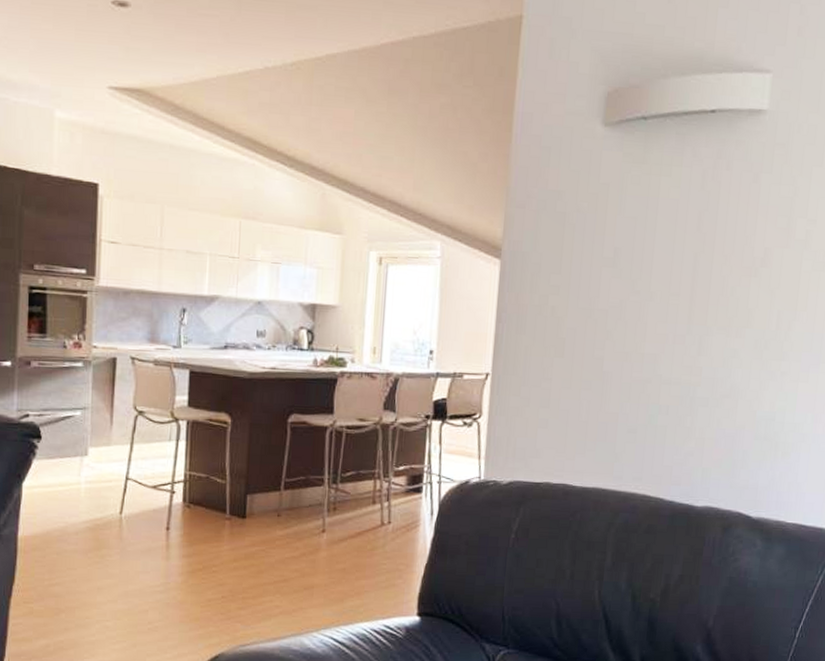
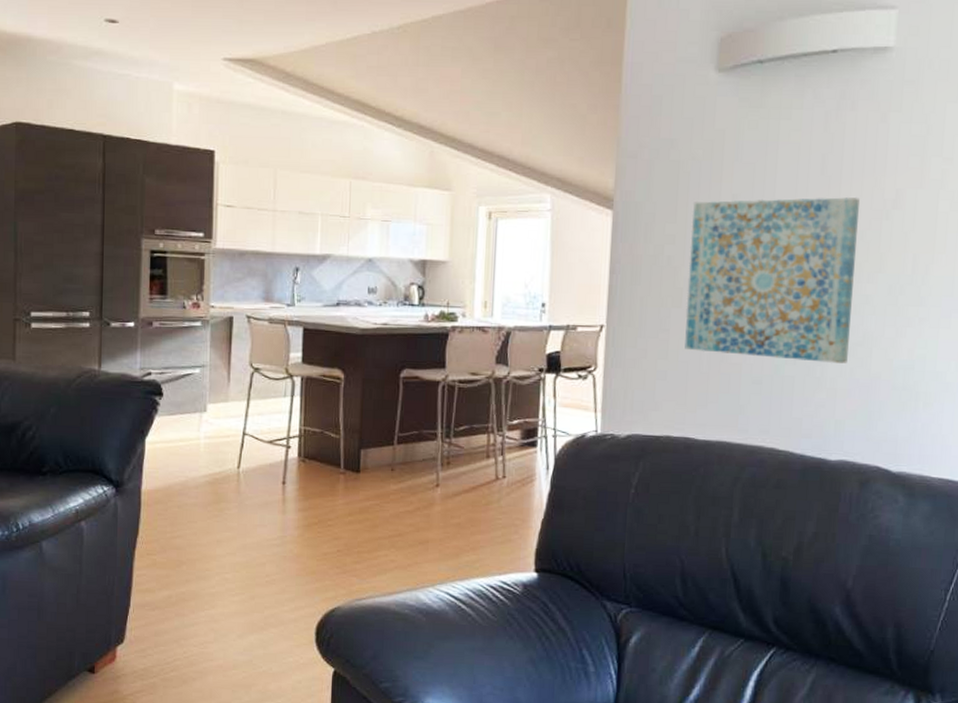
wall art: none [565,253,731,414] -> present [685,197,860,363]

